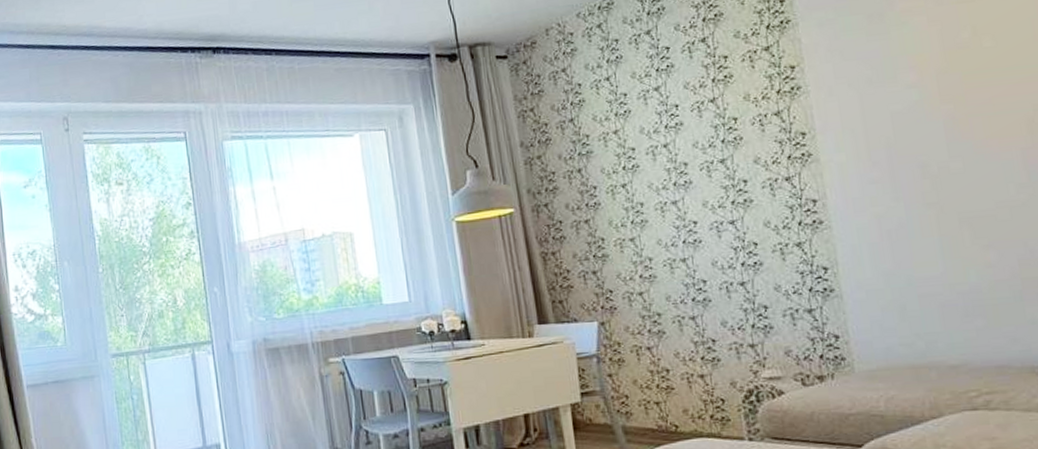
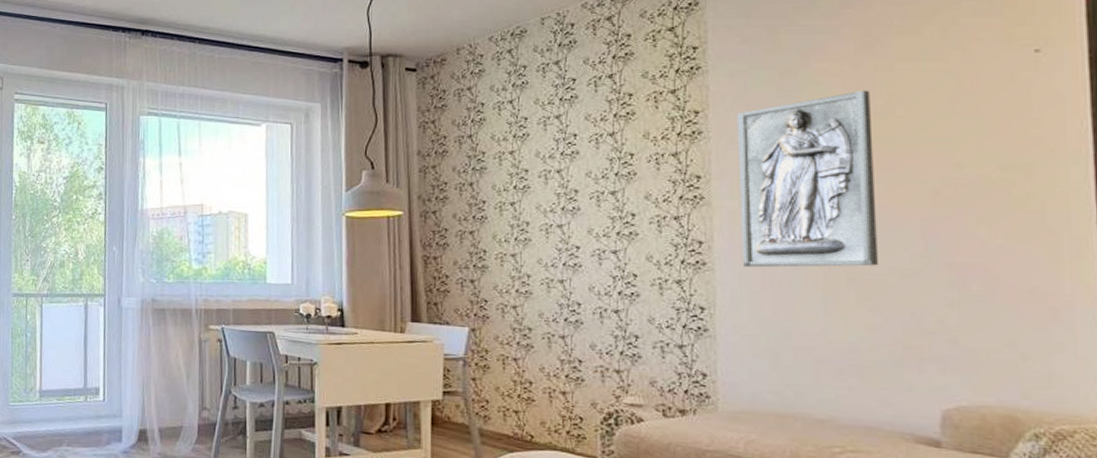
relief panel: none [832,24,986,220] -> present [737,90,878,268]

